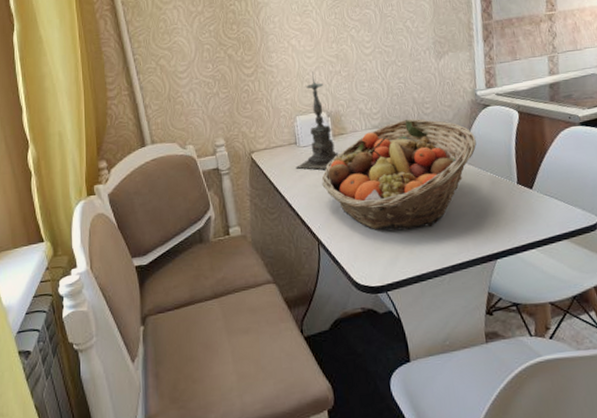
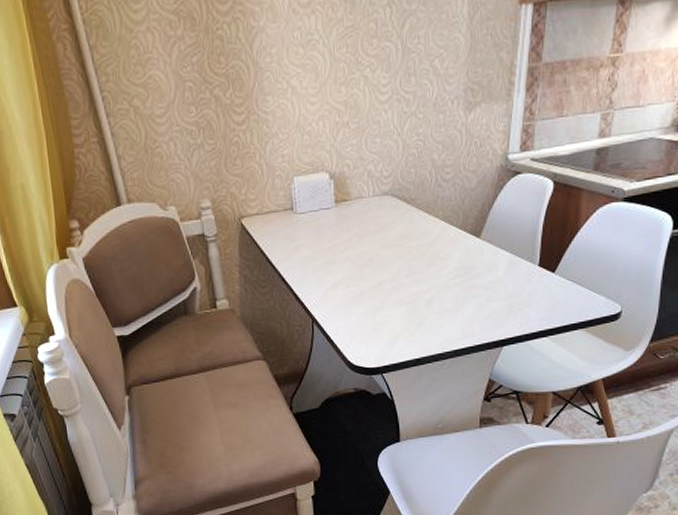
candle holder: present [295,71,339,170] -> none [291,122,341,240]
fruit basket: present [321,119,477,231] -> none [319,185,499,312]

